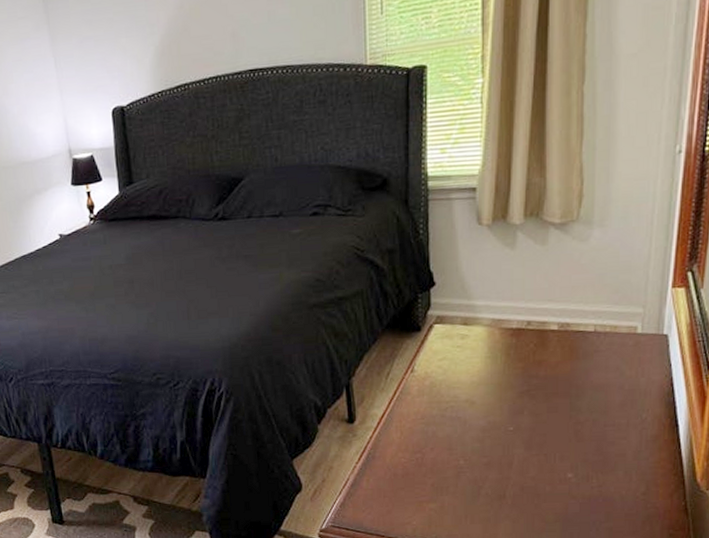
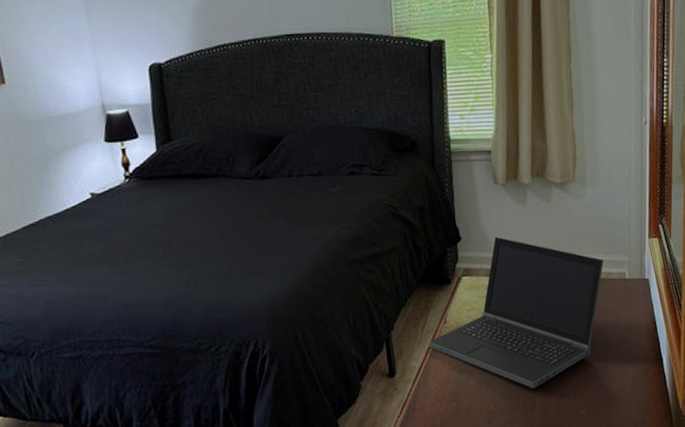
laptop computer: none [393,282,609,447] -> present [428,236,604,389]

